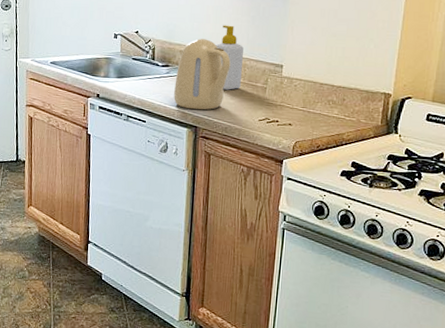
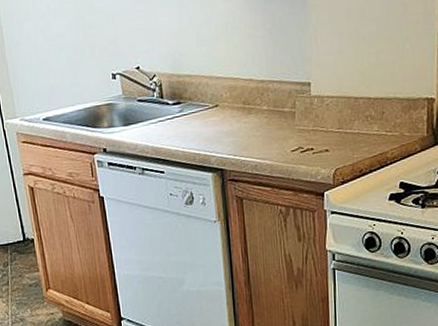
kettle: present [174,39,231,110] -> none [189,64,251,151]
soap bottle: present [216,25,244,90] -> none [231,43,266,122]

